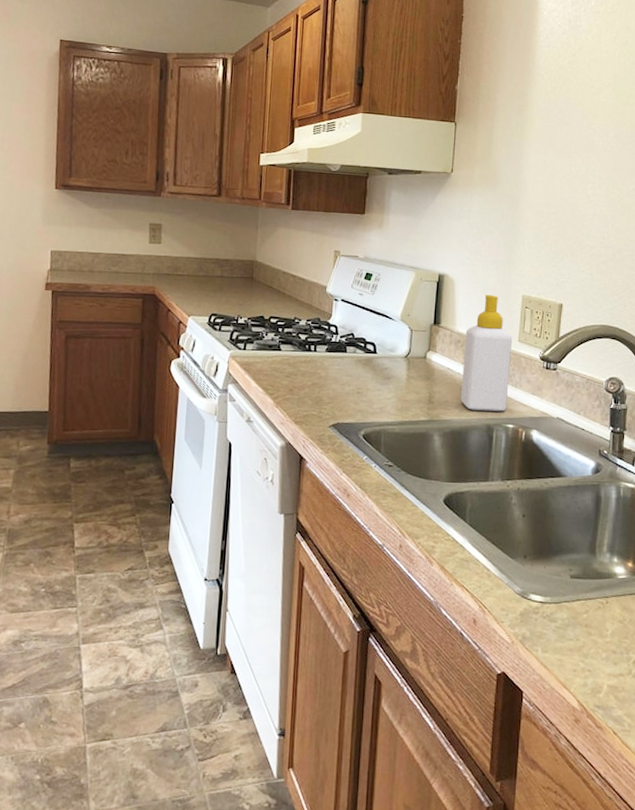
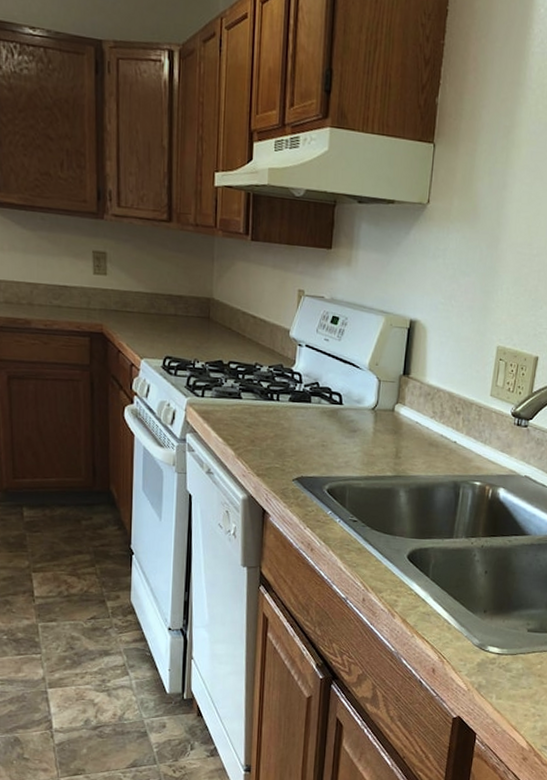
soap bottle: present [460,294,513,412] -> none [428,344,485,469]

